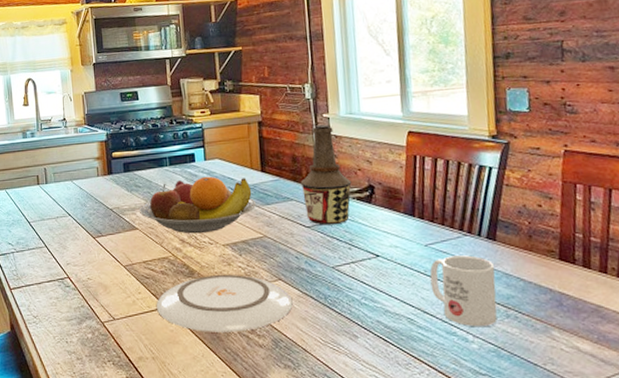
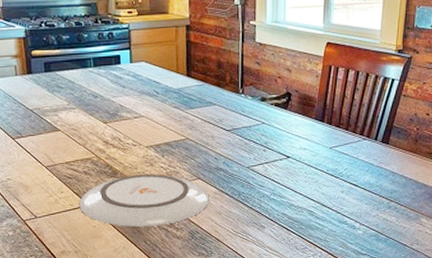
fruit bowl: present [138,176,256,234] -> none [61,79,180,136]
bottle: present [300,124,352,226] -> none [224,32,271,129]
mug: present [429,255,498,327] -> none [331,157,385,217]

